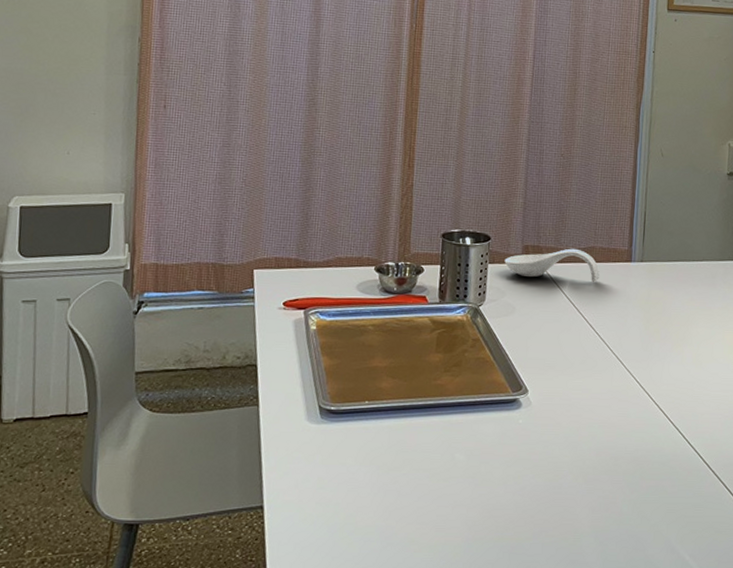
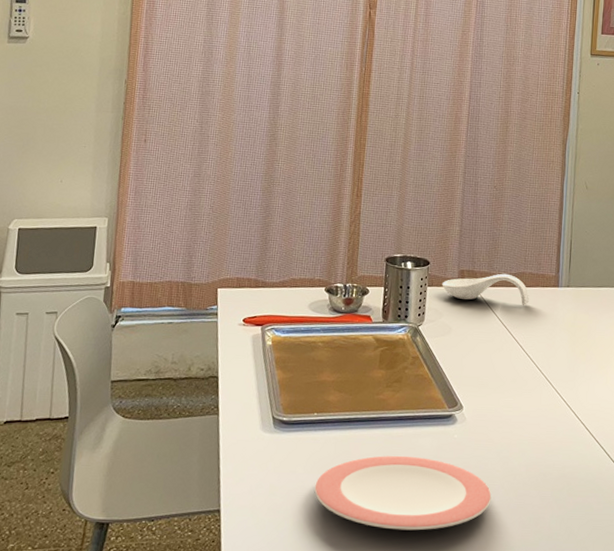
plate: none [367,443,560,521] -> present [314,455,492,531]

